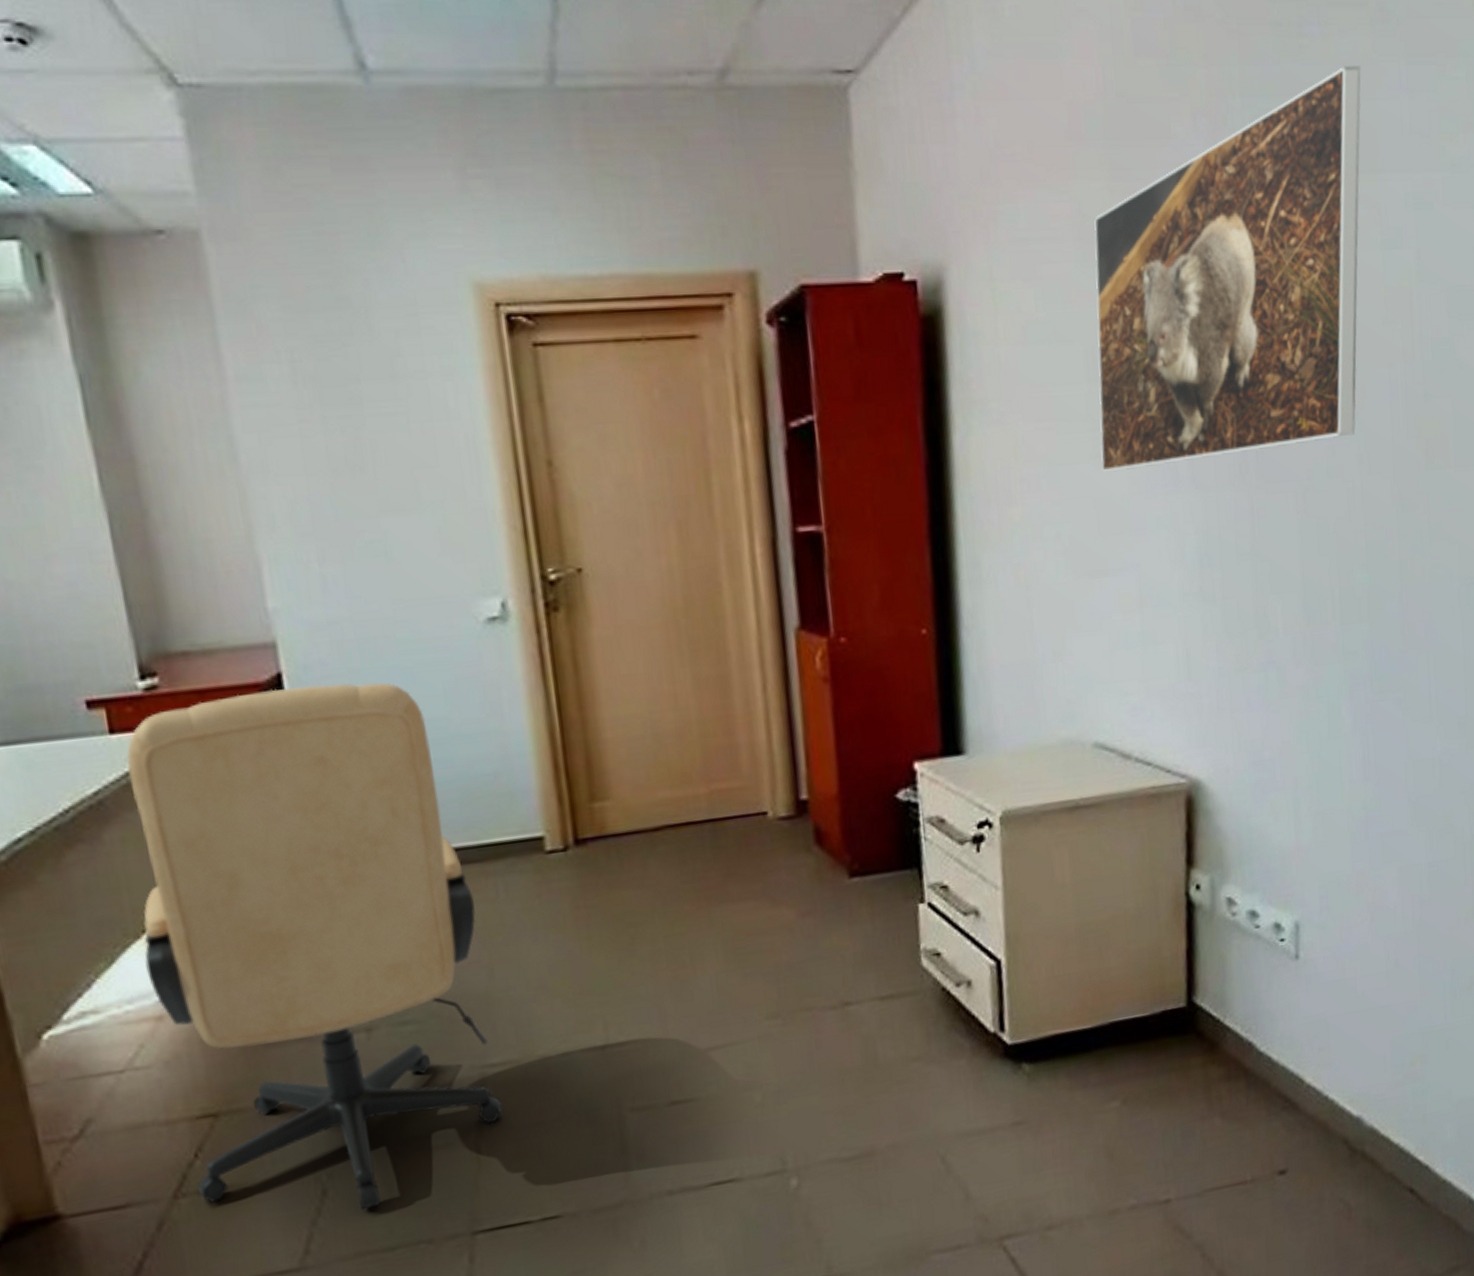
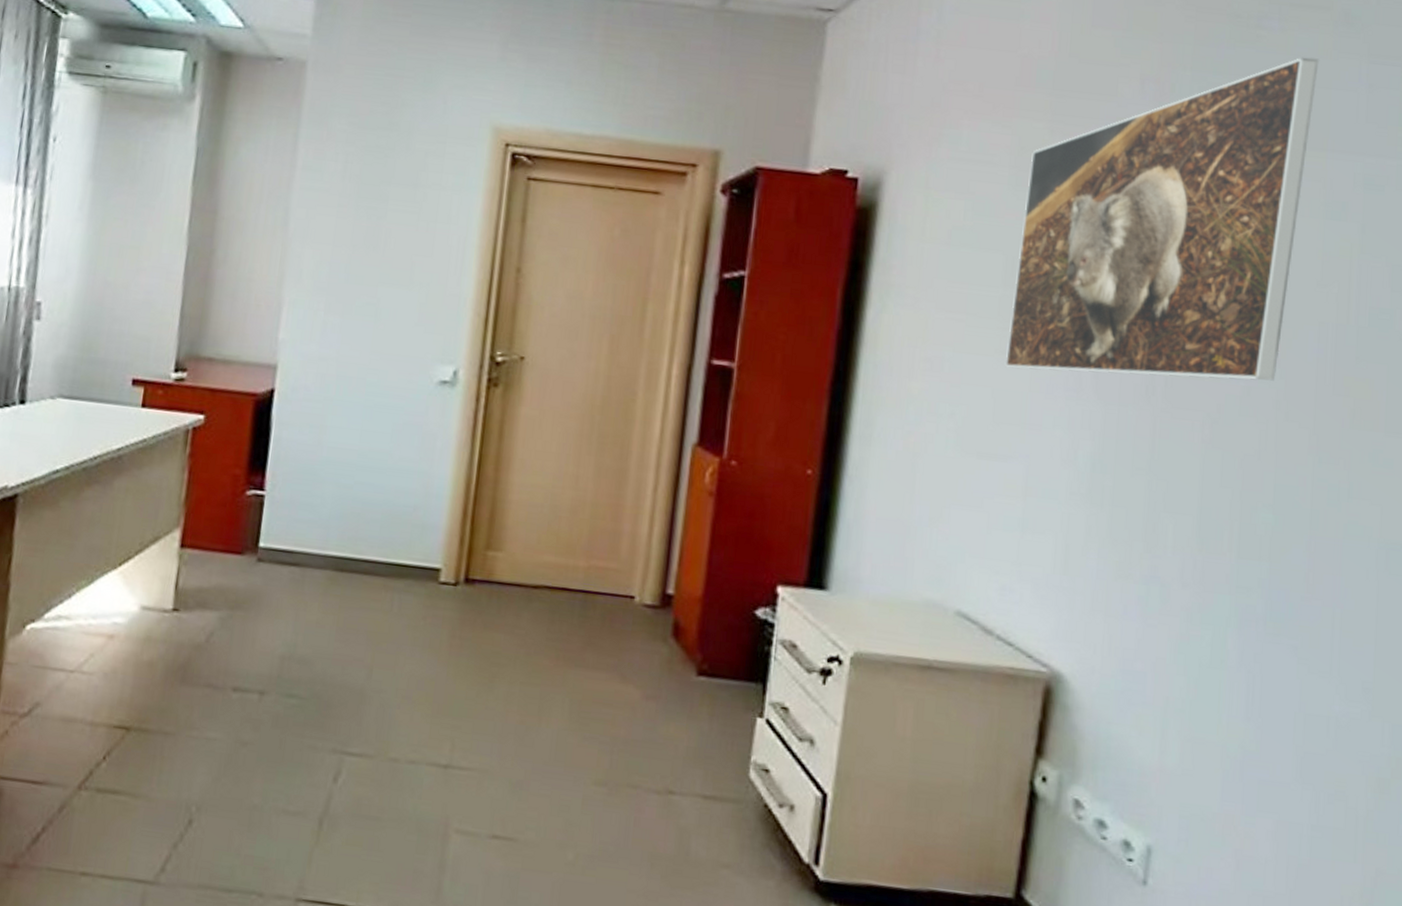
chair: present [127,682,503,1210] -> none [98,398,372,849]

